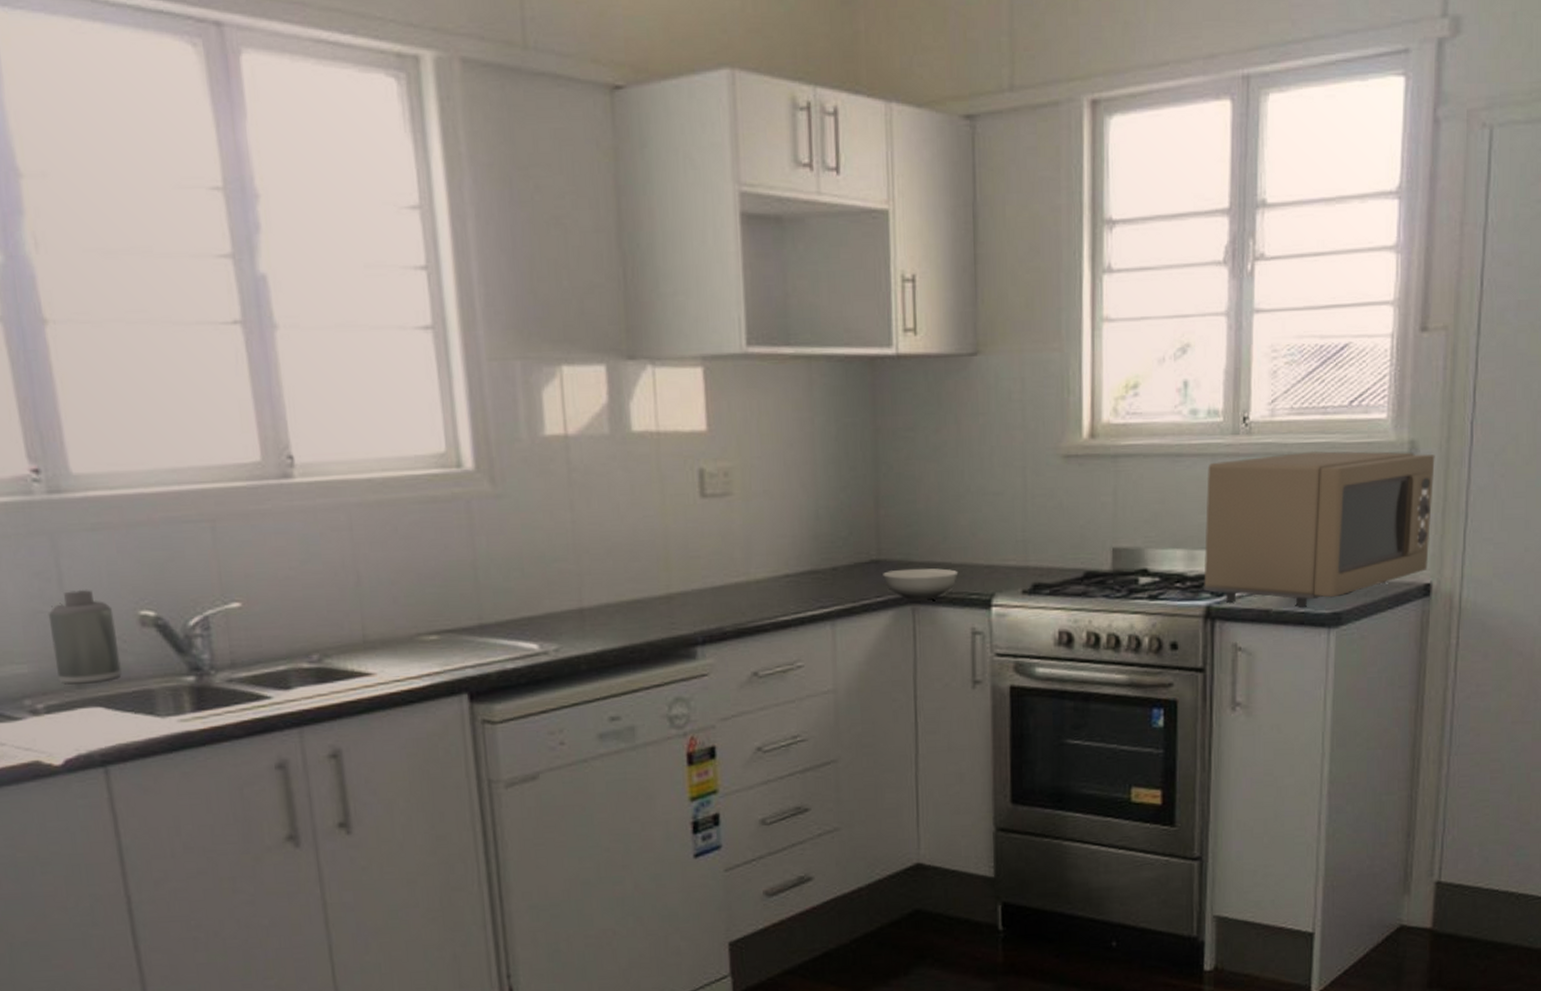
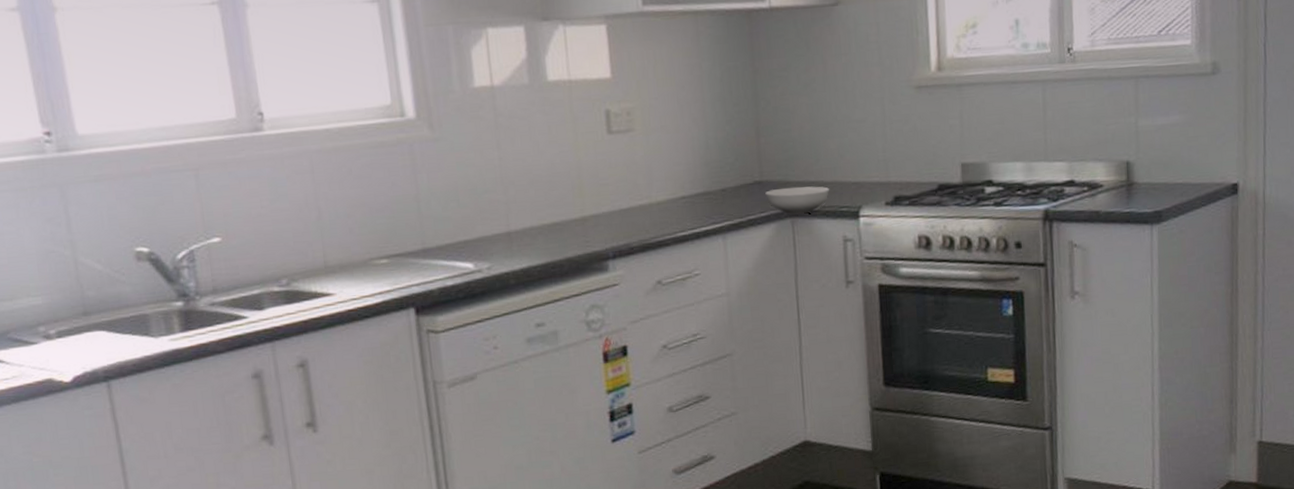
soap dispenser: present [48,589,123,686] -> none [58,231,122,313]
microwave: present [1203,451,1435,608] -> none [1039,72,1235,208]

